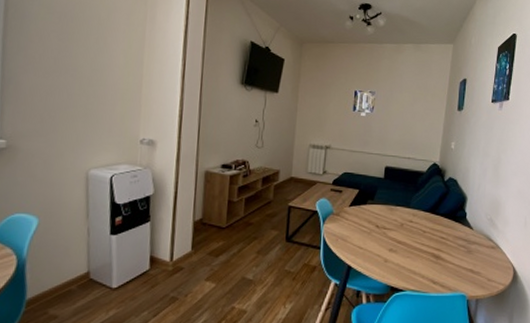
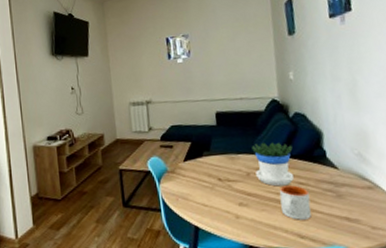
flowerpot: none [408,198,442,238] -> present [251,142,294,187]
mug: none [422,238,447,268] -> present [279,185,312,220]

